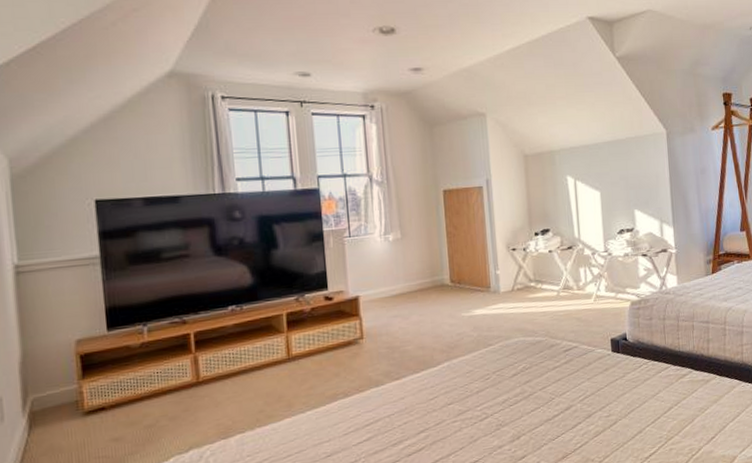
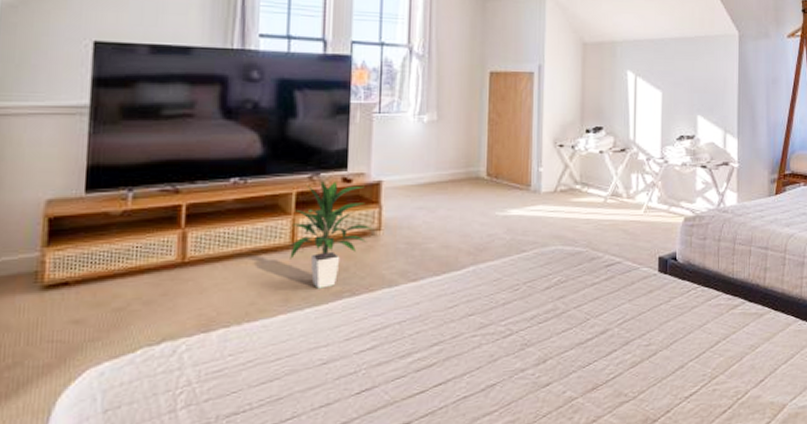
indoor plant: none [284,300,356,394] -> present [287,181,373,289]

